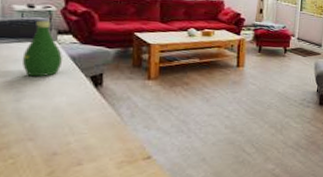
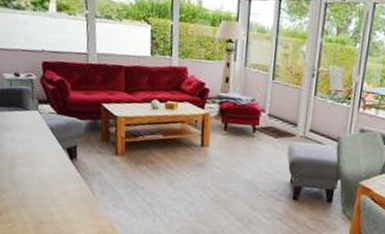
bottle: present [21,20,62,77] -> none [13,89,43,146]

